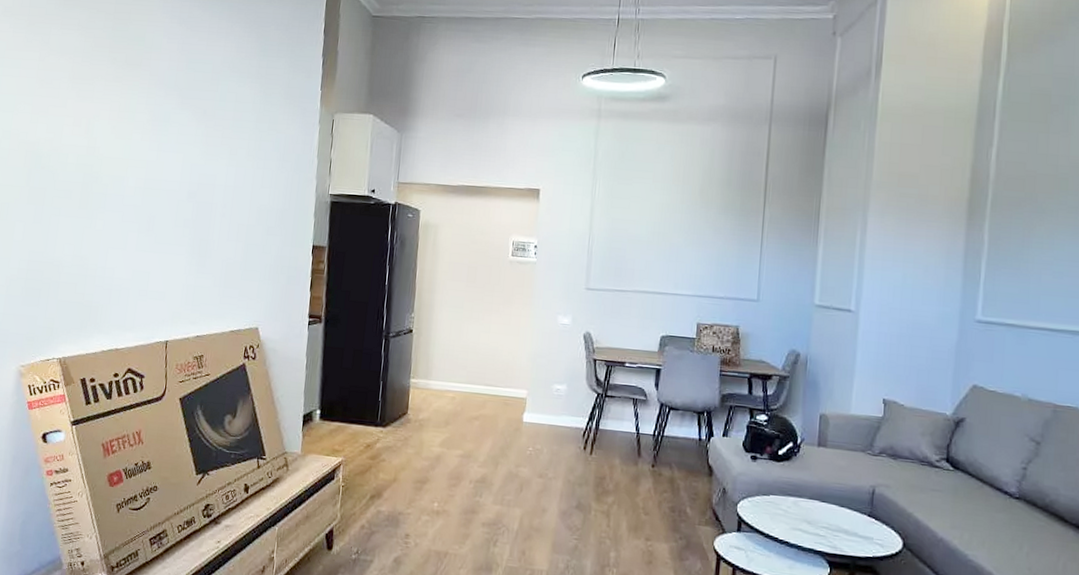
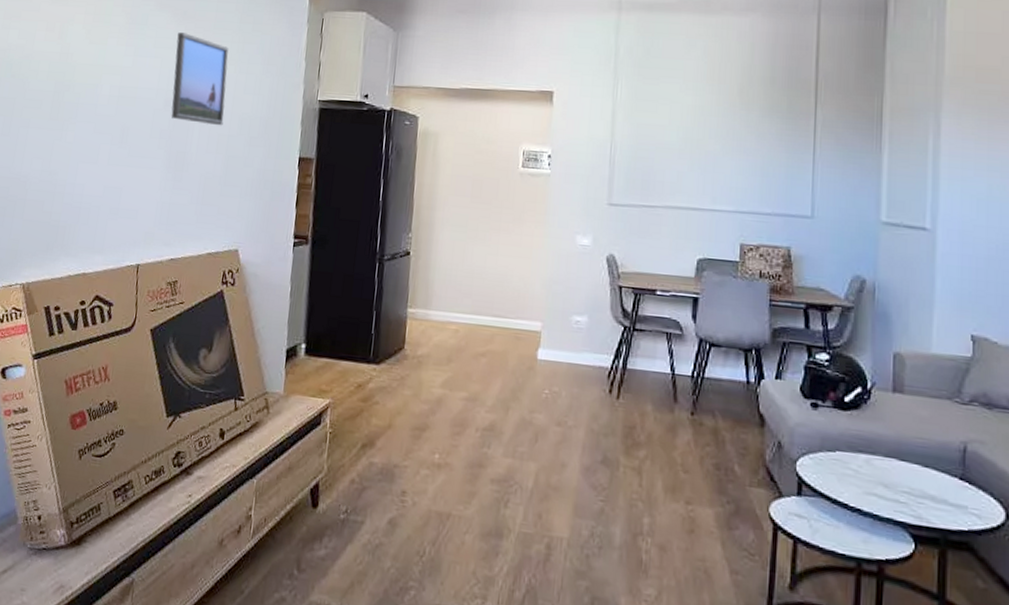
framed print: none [194,130,246,217] -> present [171,32,229,126]

